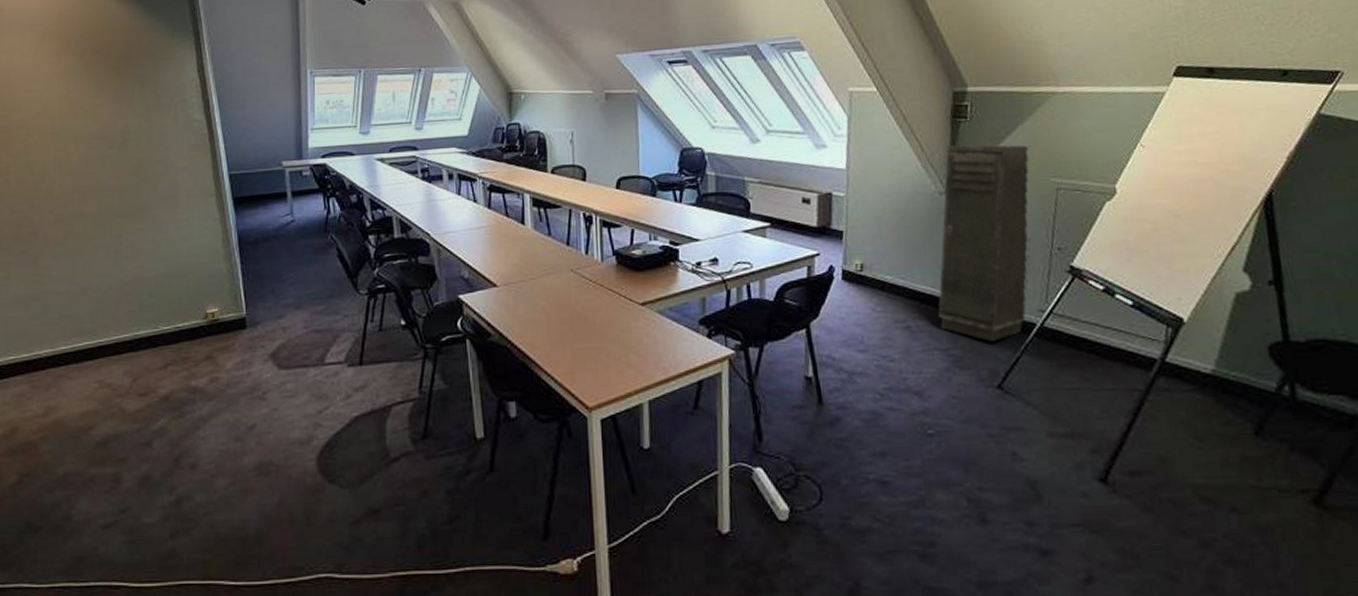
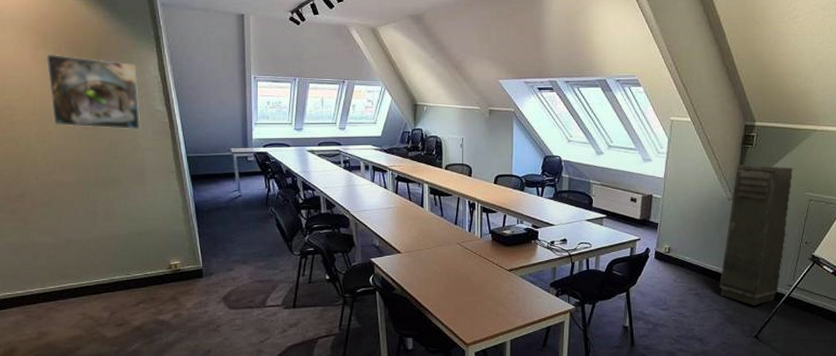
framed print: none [68,60,175,146] -> present [46,54,141,130]

